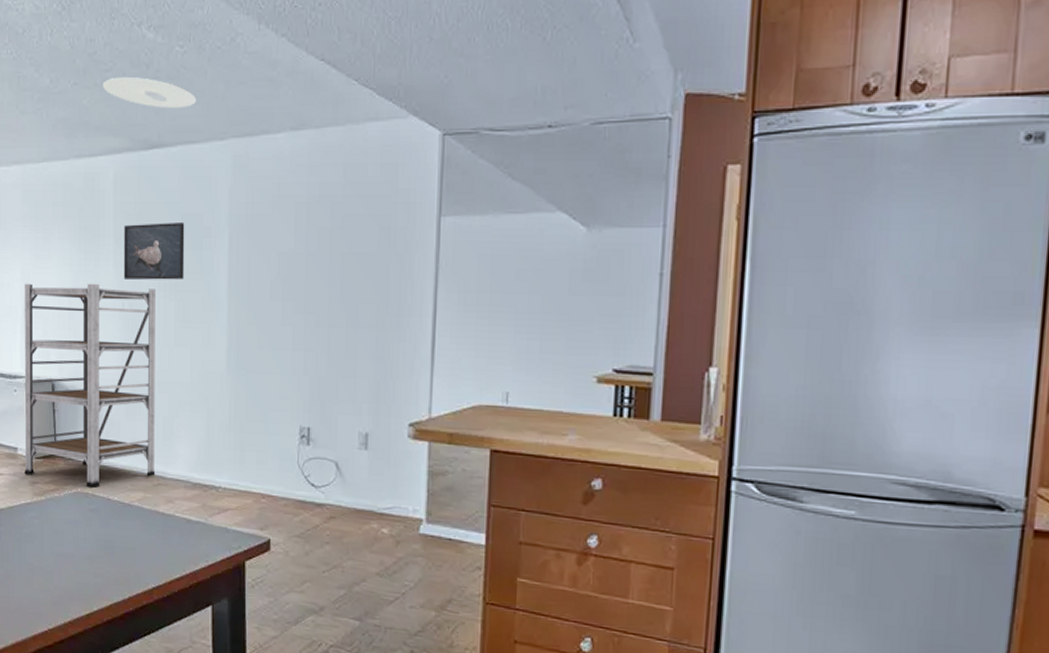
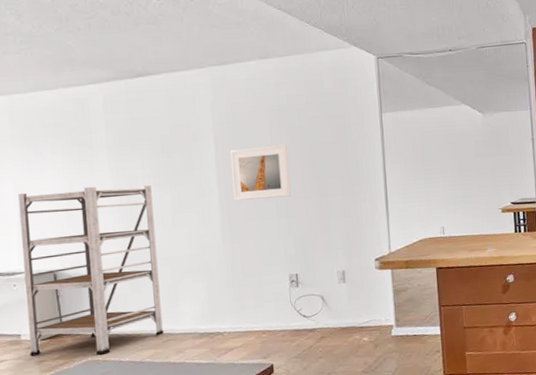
ceiling light: present [103,77,197,109] -> none [86,23,176,47]
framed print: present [123,223,185,280] -> none [116,132,177,181]
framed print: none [244,250,313,322] -> present [229,144,291,201]

